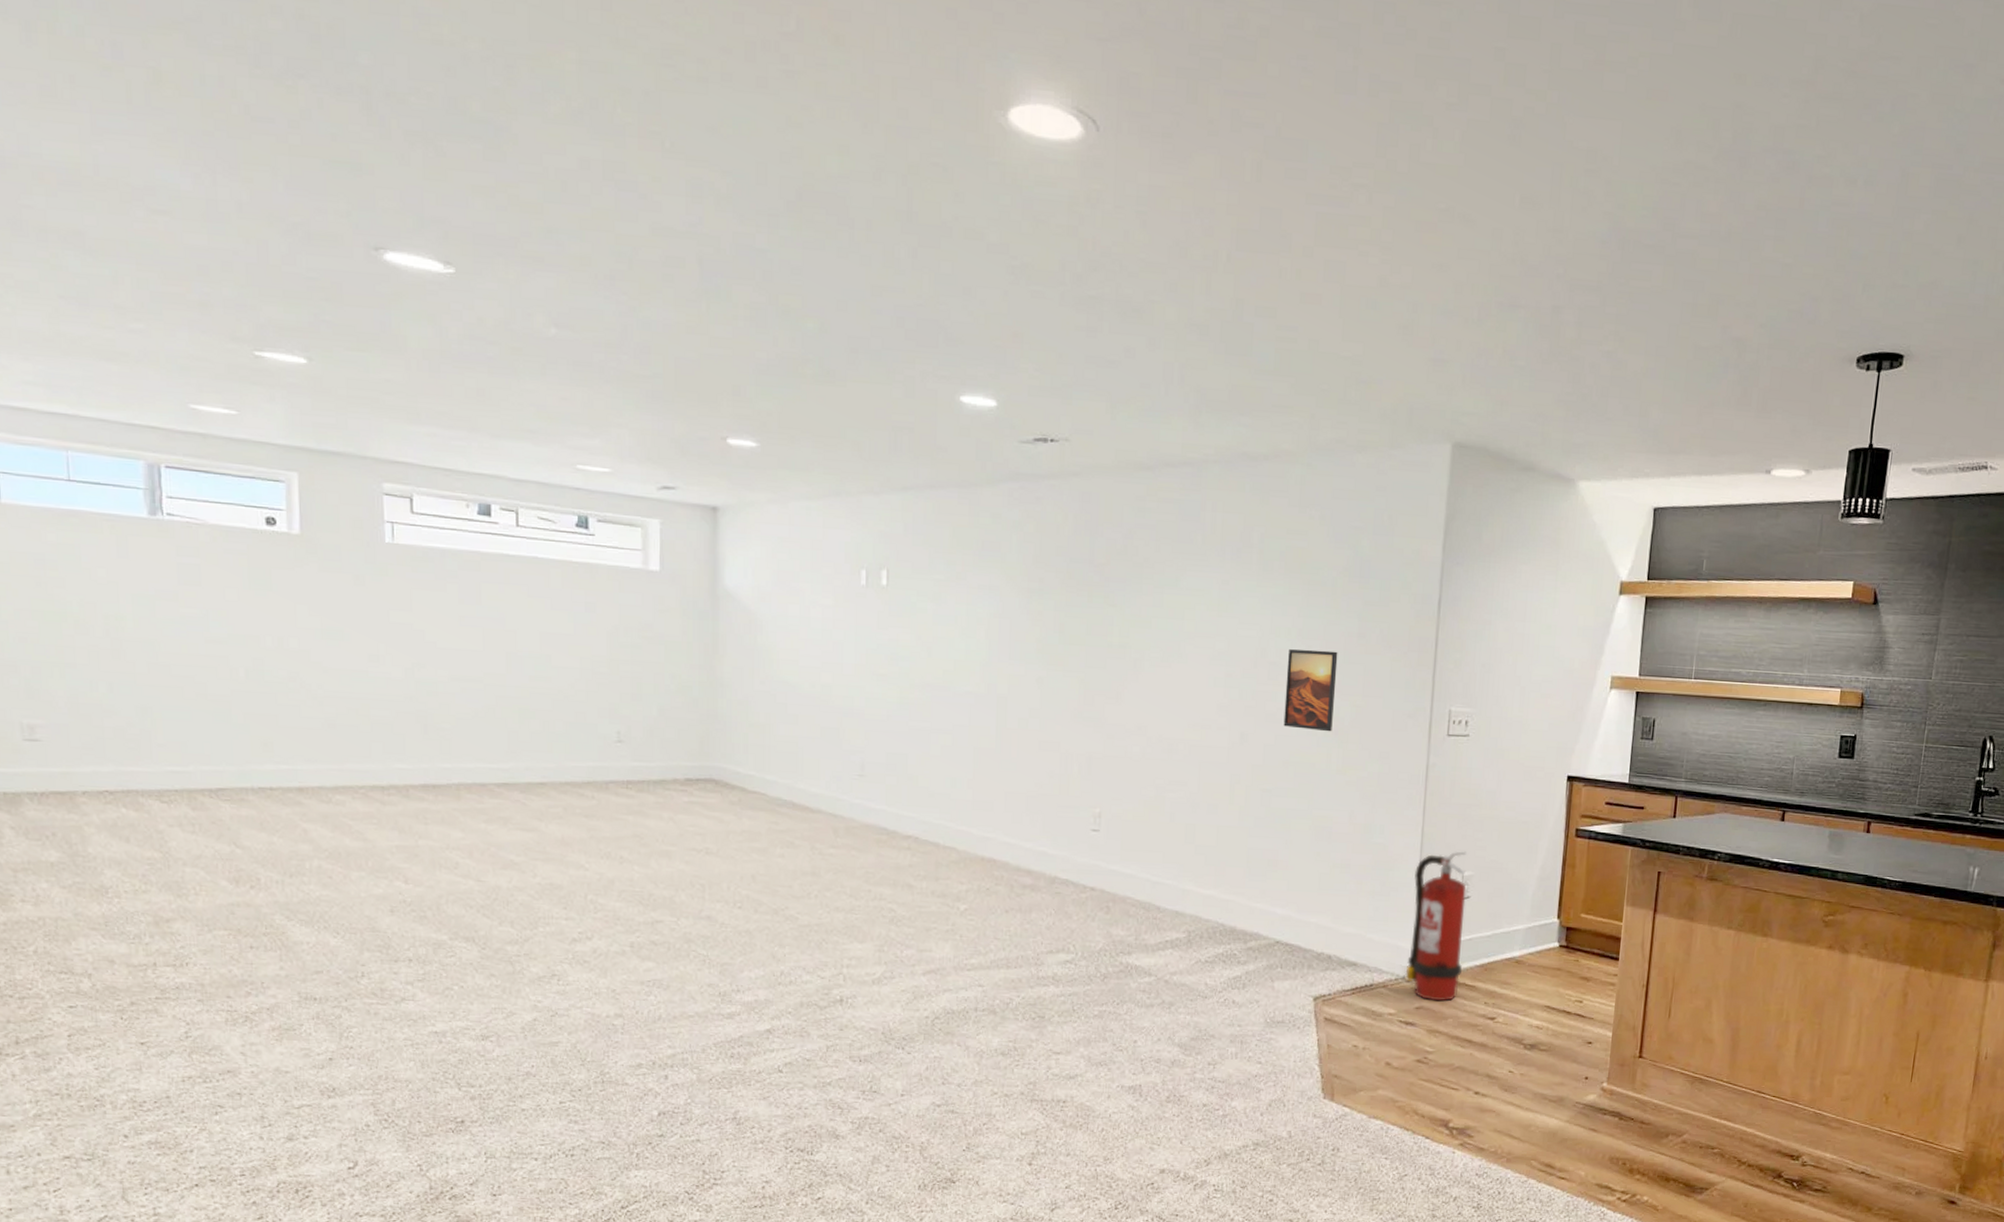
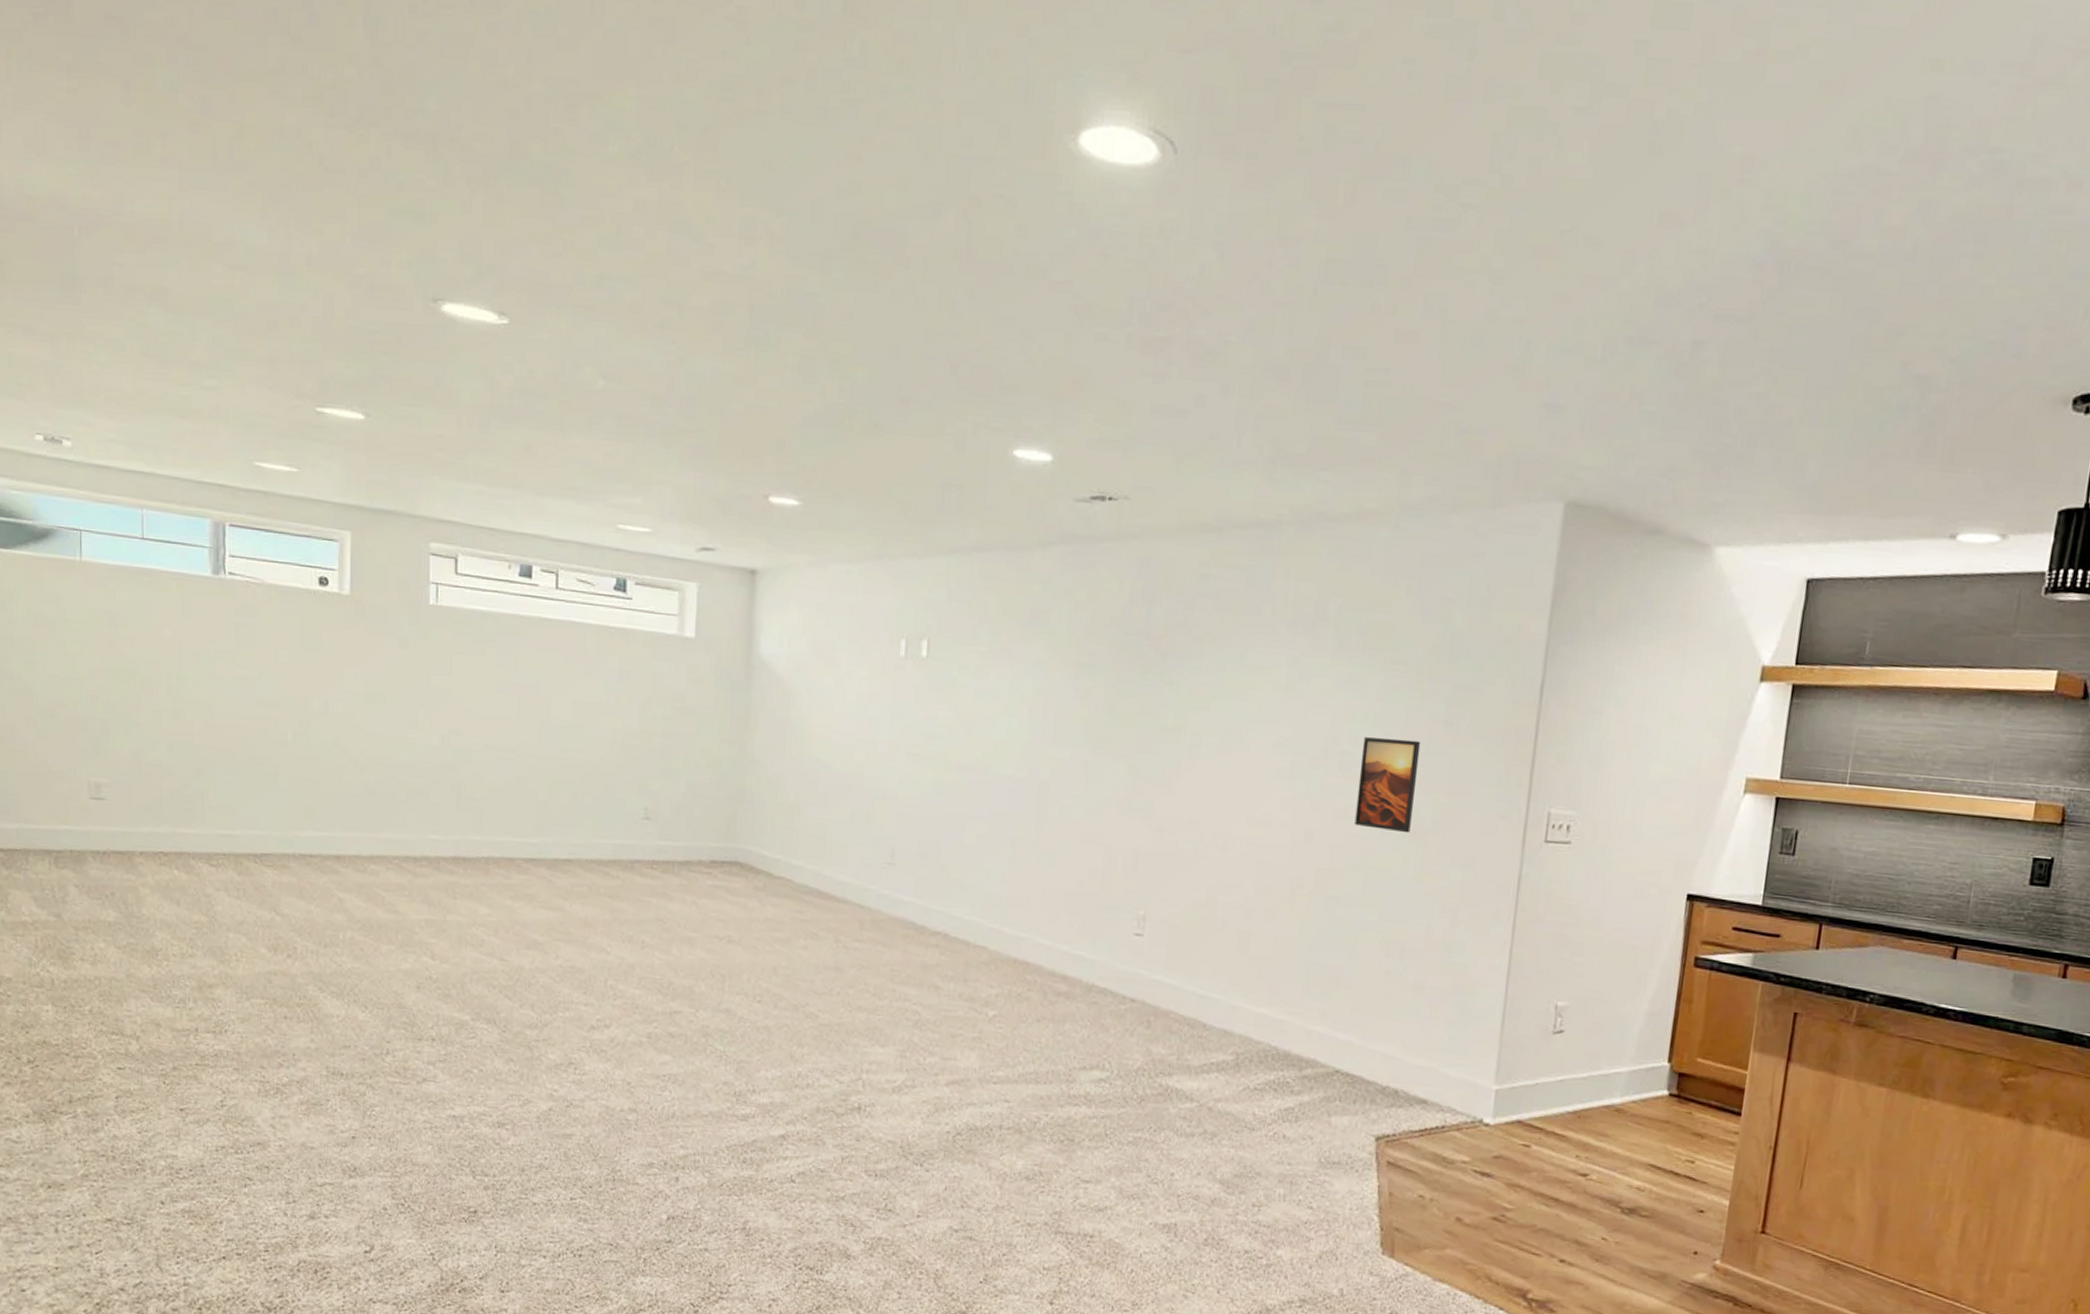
fire extinguisher: present [1405,851,1467,1001] -> none [1482,977,1562,1151]

